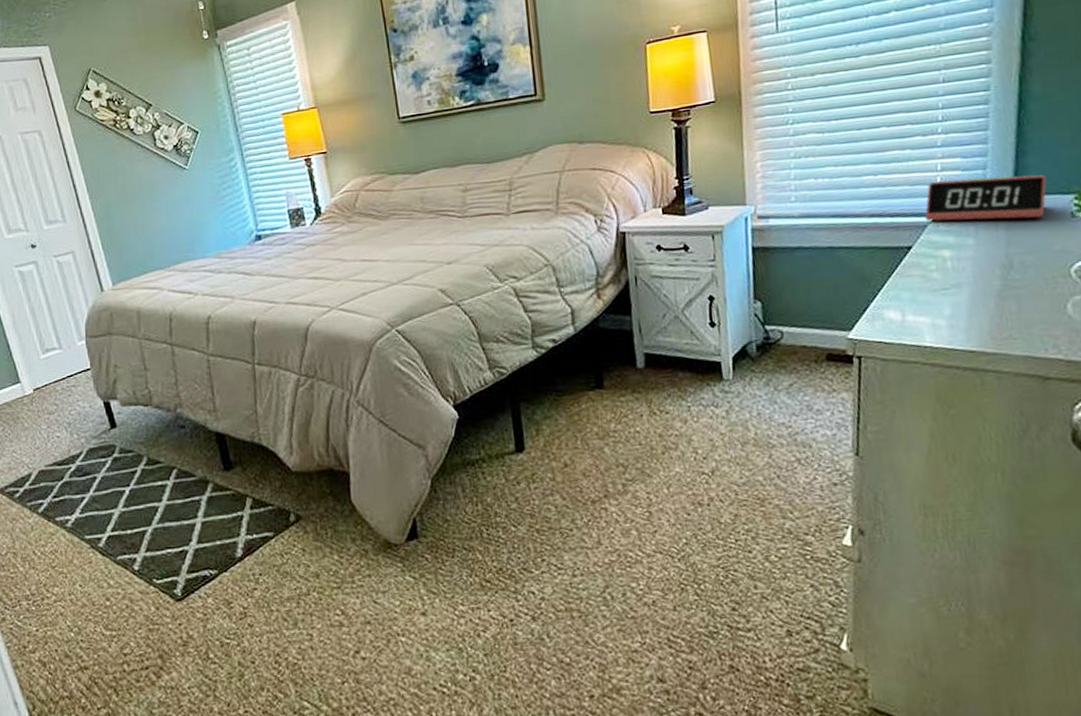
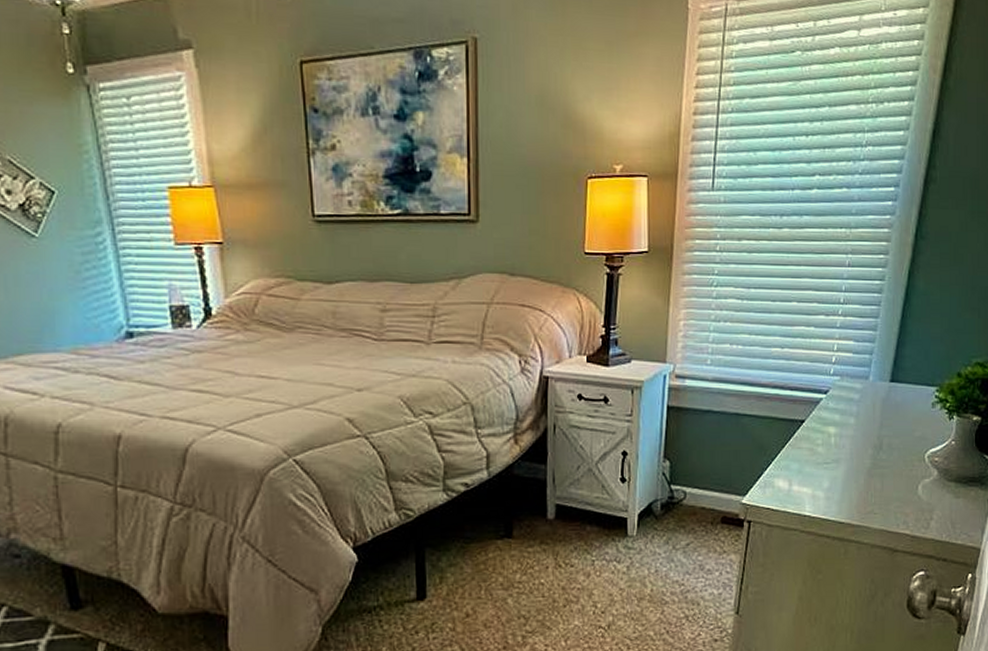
alarm clock: present [924,174,1047,222] -> none [818,360,918,405]

